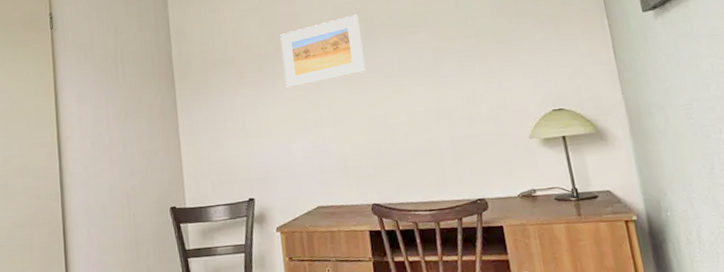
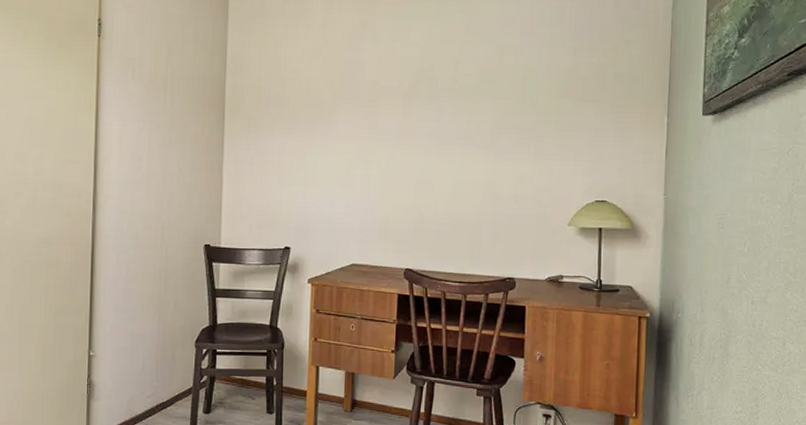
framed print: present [280,14,366,88] -> none [339,72,424,140]

